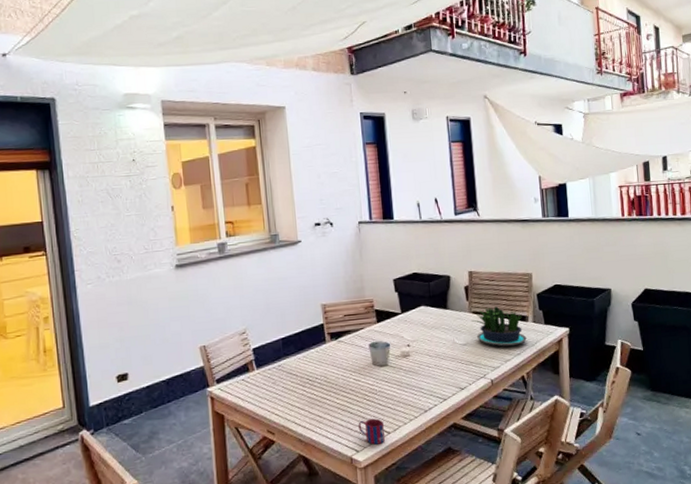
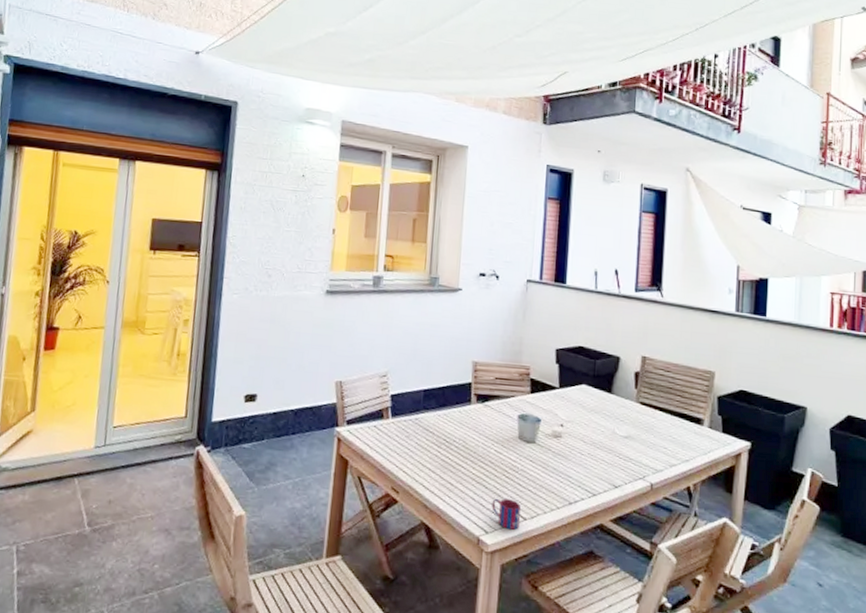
potted plant: present [471,306,527,347] -> none [637,400,699,450]

